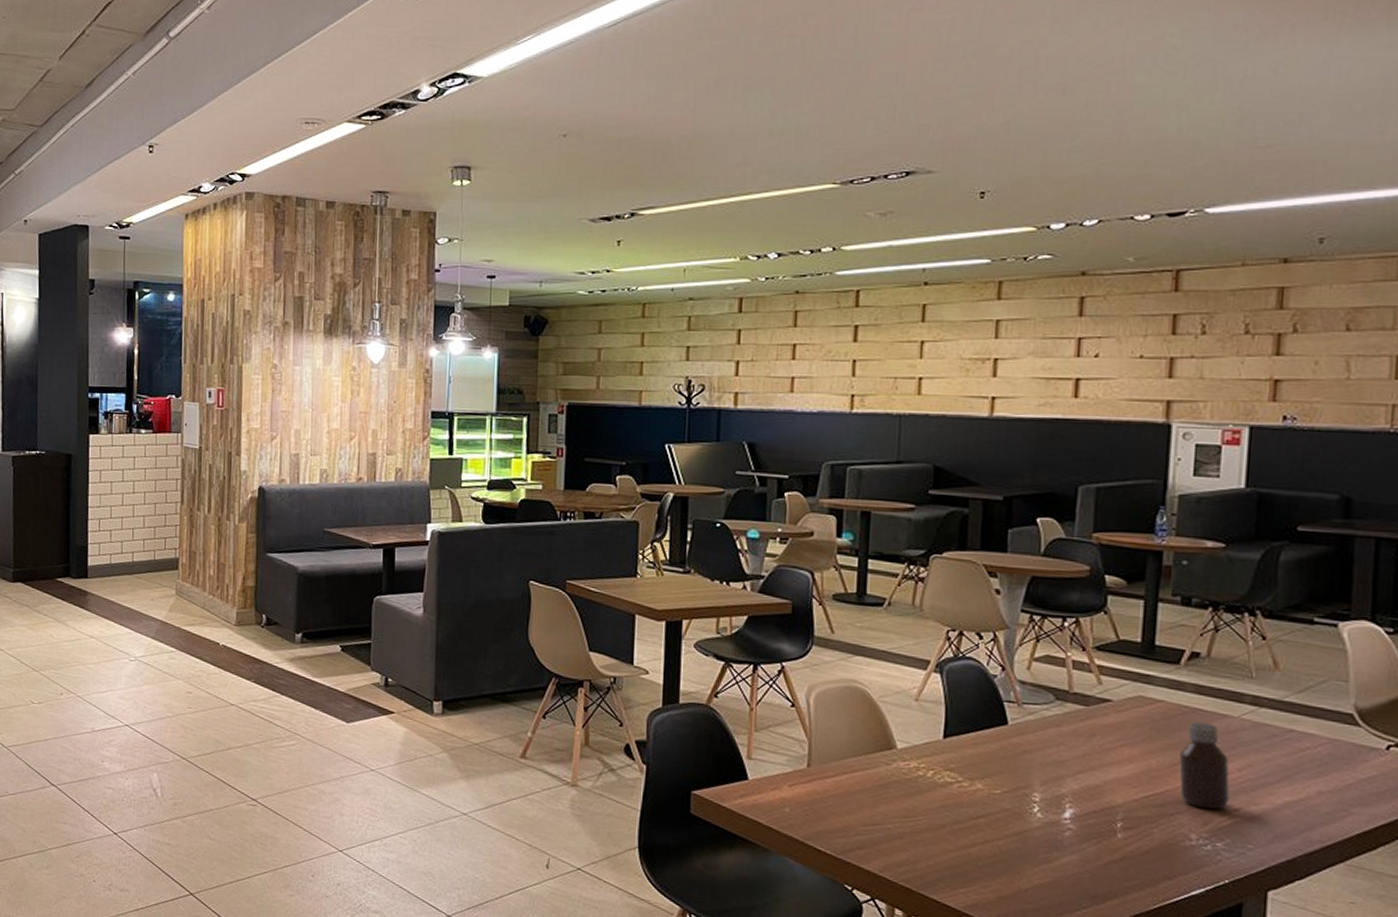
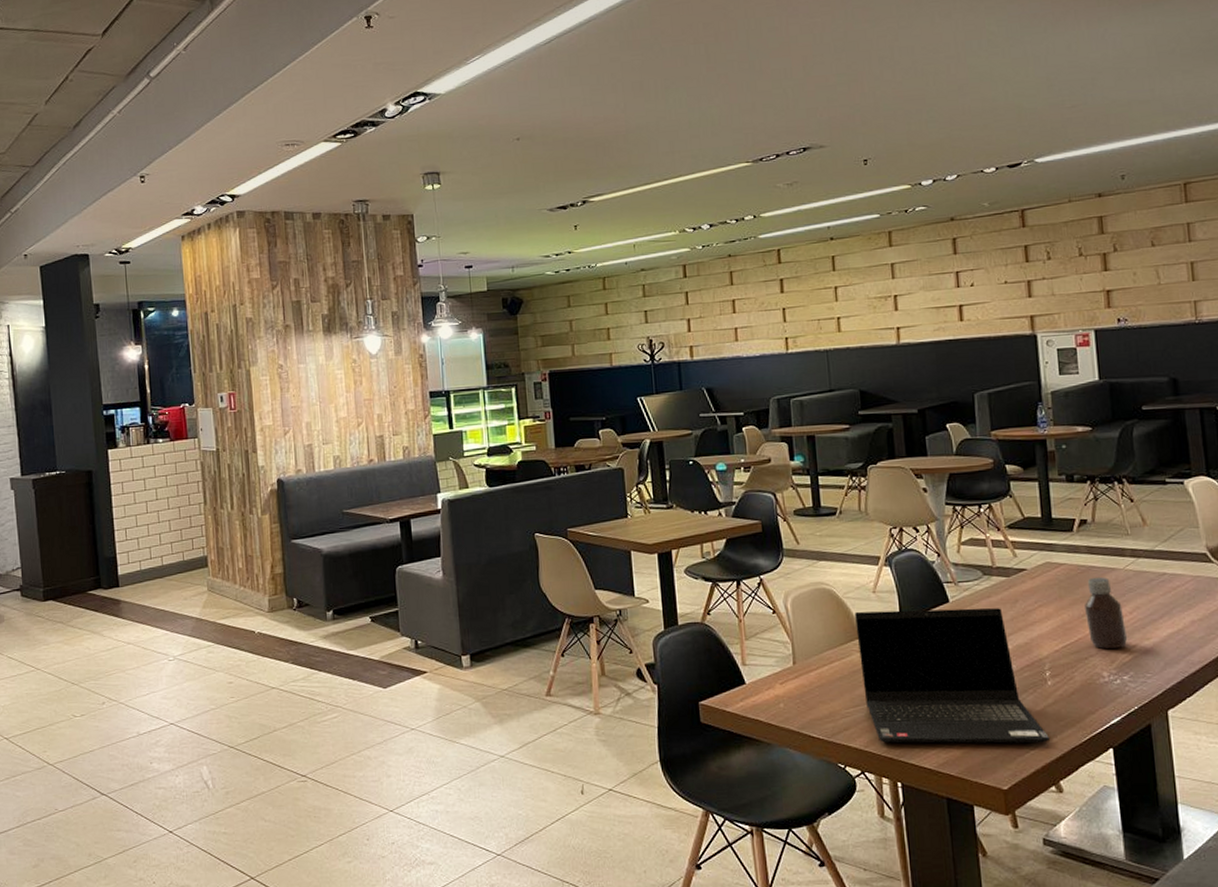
laptop computer: none [887,719,1110,903] -> present [855,608,1051,743]

